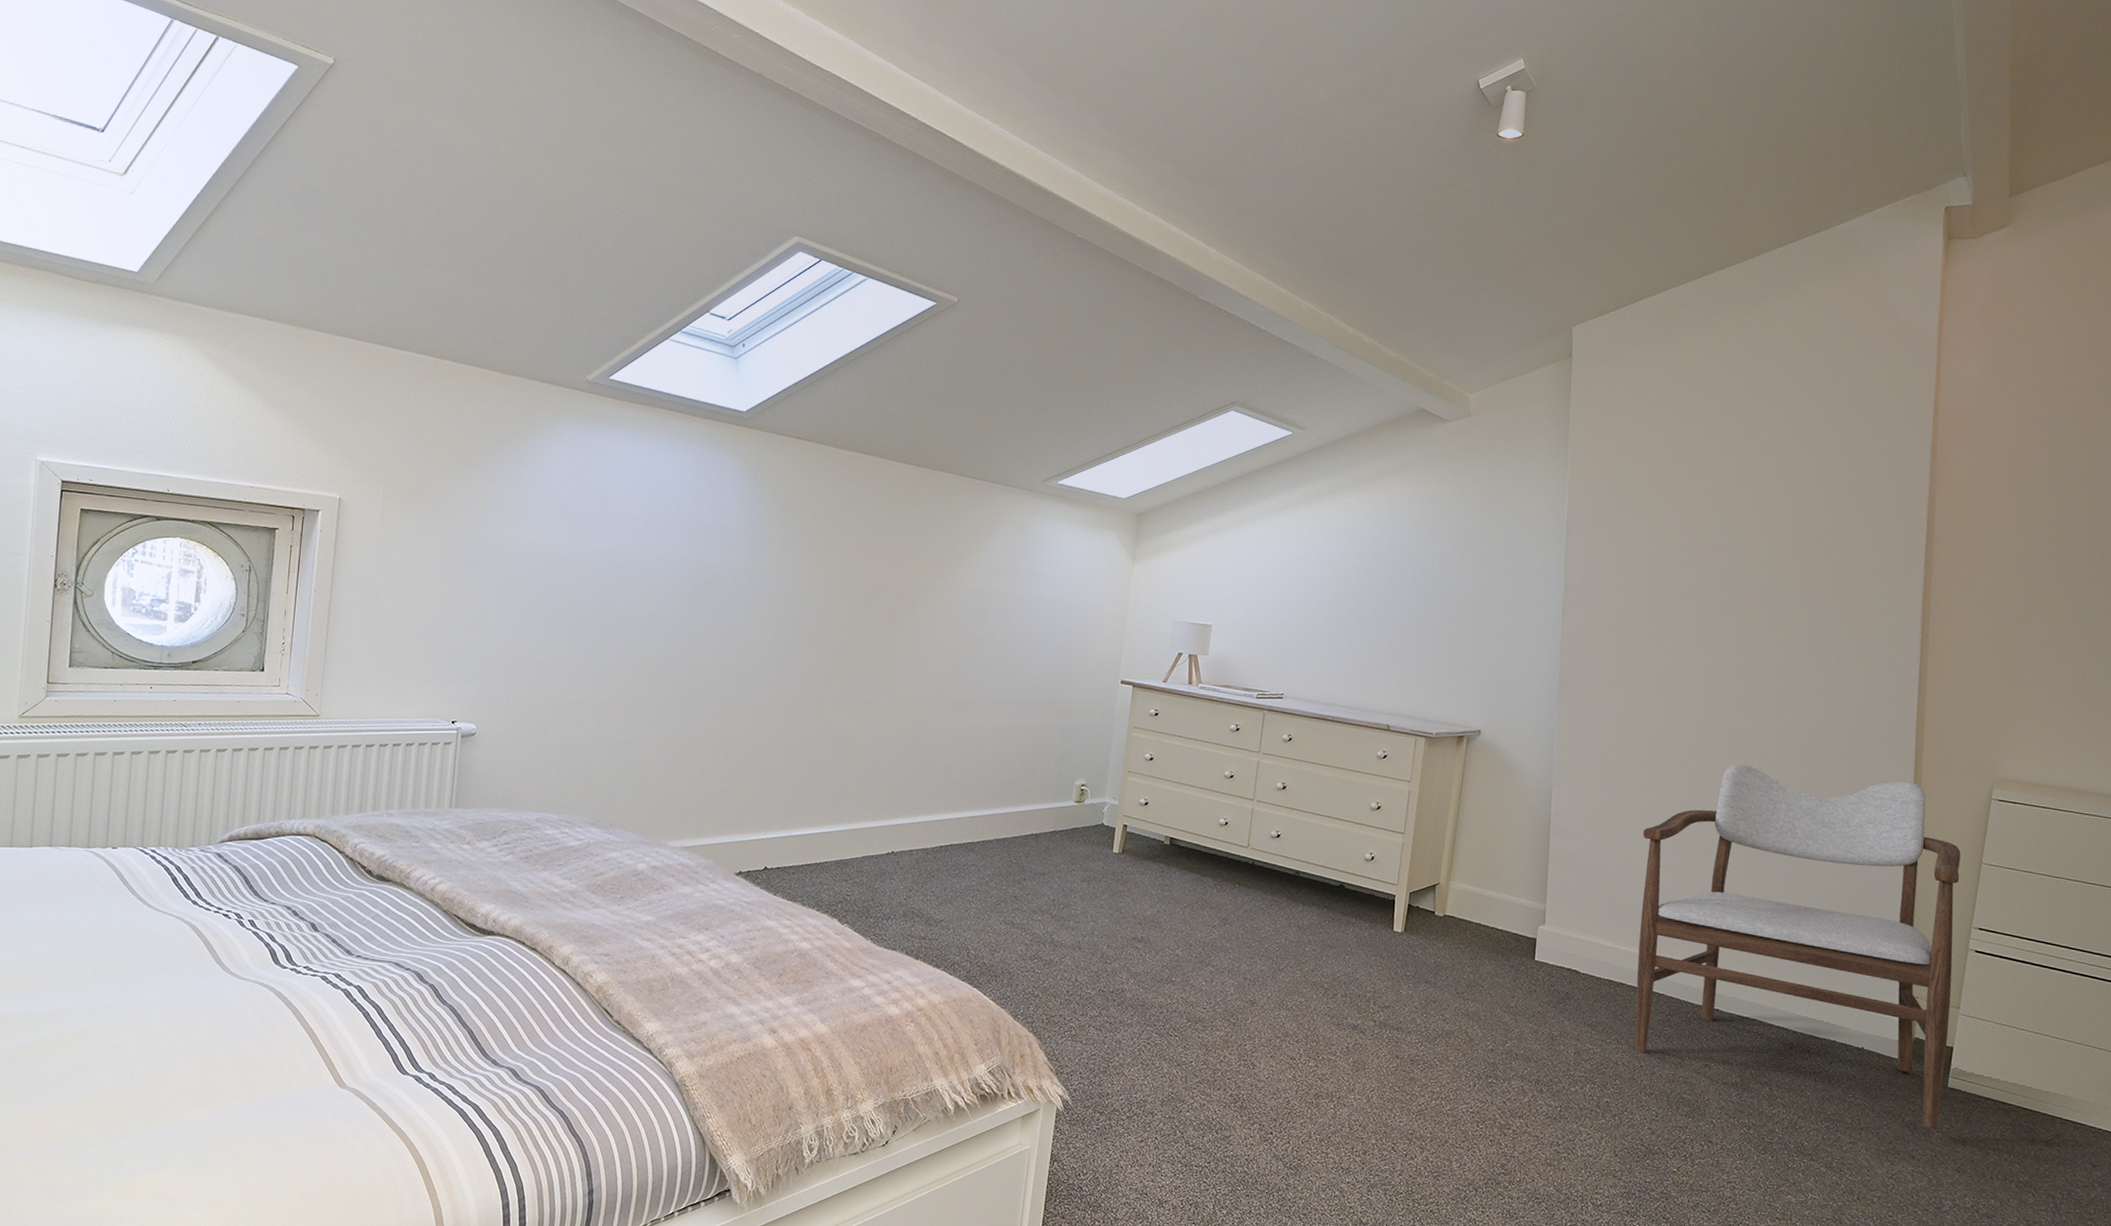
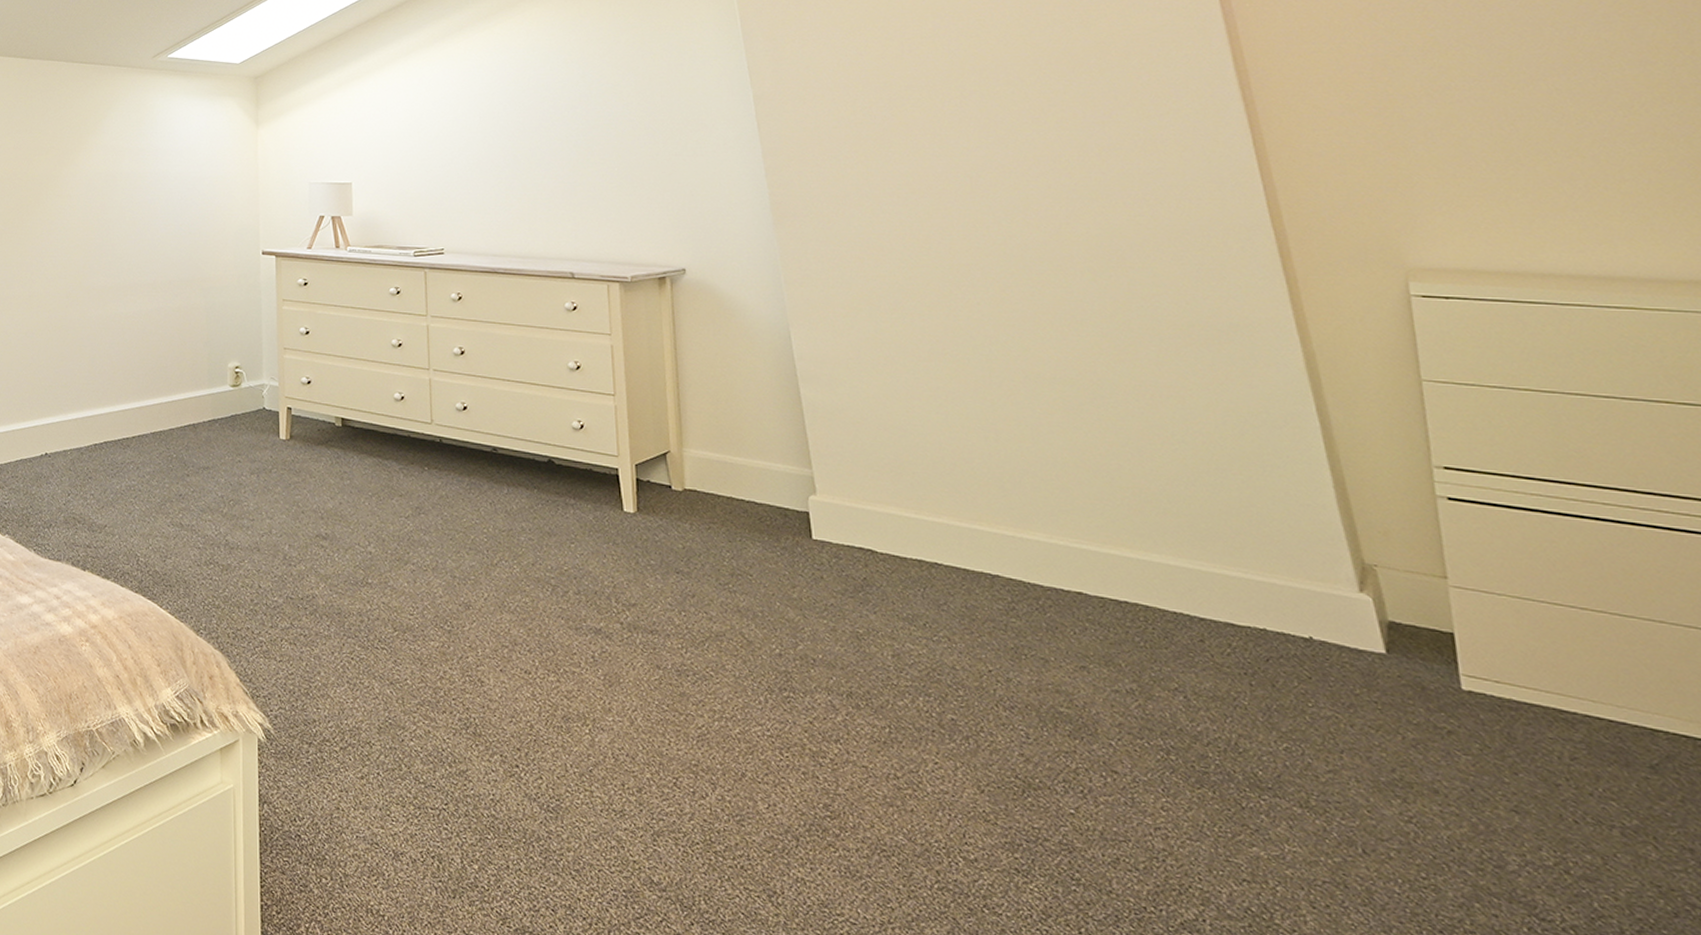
armchair: present [1634,764,1961,1129] -> none [920,280,1463,751]

